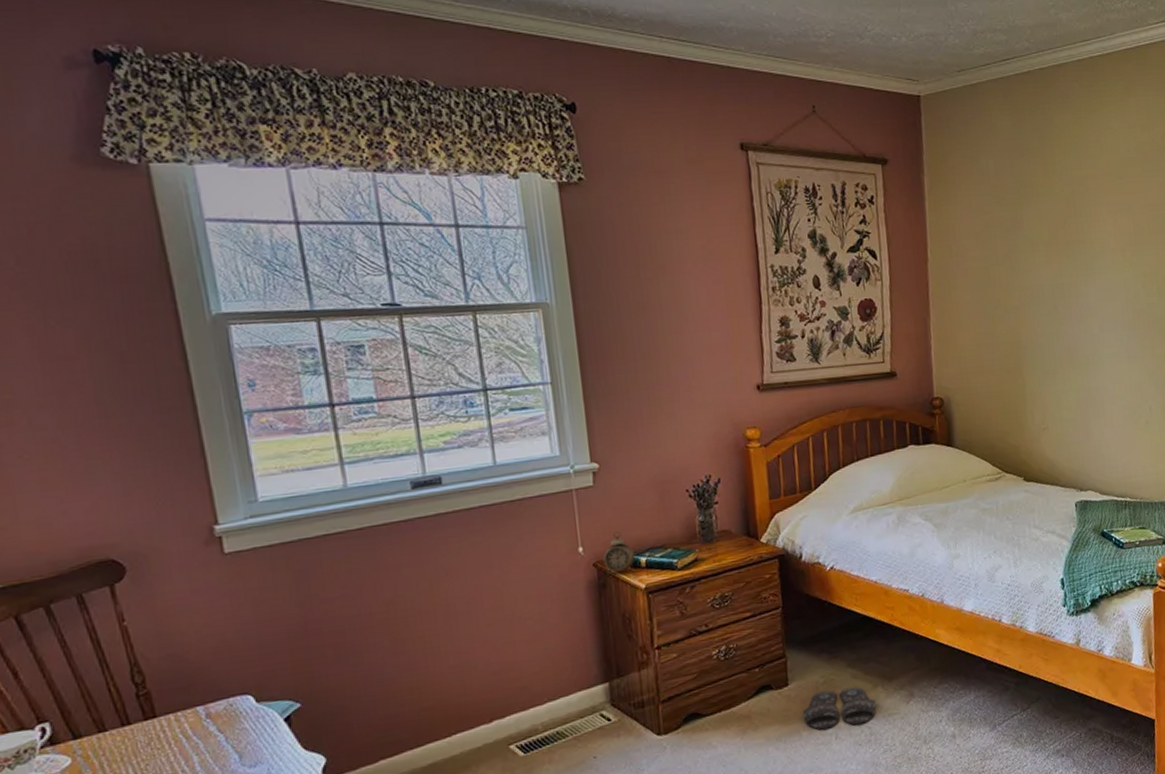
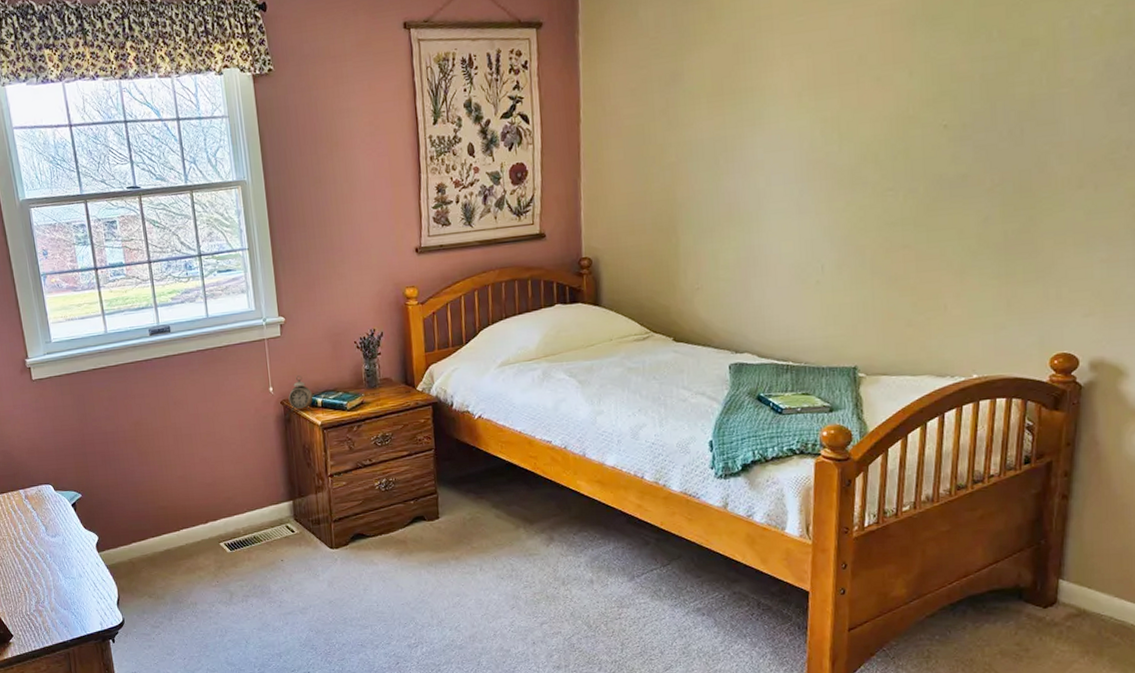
slippers: present [802,687,877,731] -> none [450,526,518,562]

